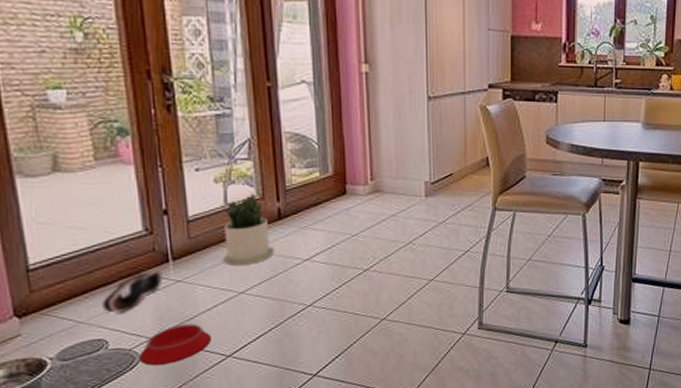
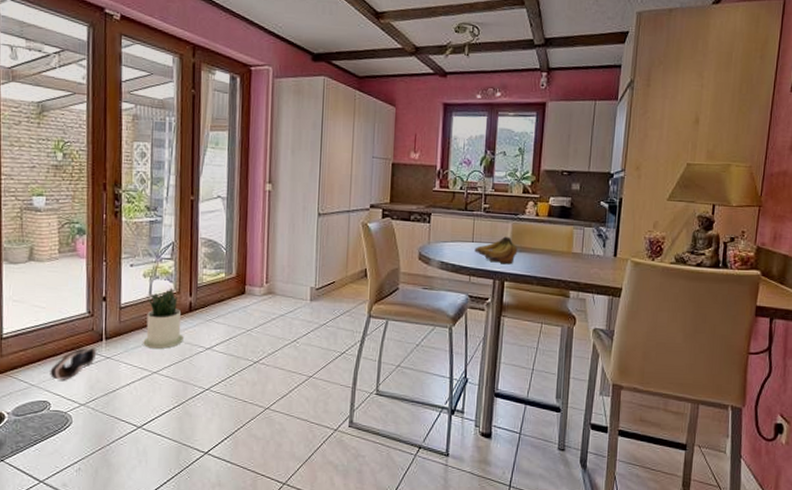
pet bowl: present [138,323,212,366] -> none [71,395,128,429]
fruit: none [606,113,652,144] -> present [474,236,518,265]

